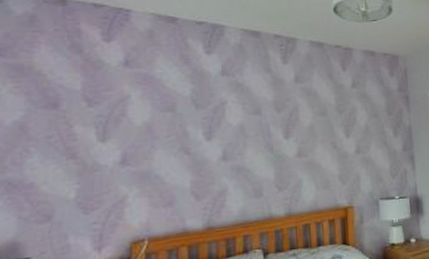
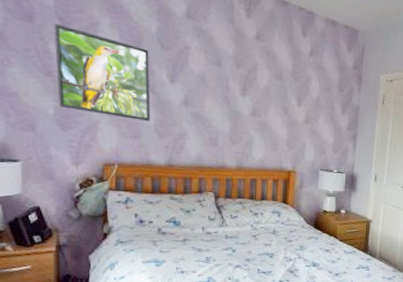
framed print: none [80,105,186,189] -> present [53,23,151,121]

